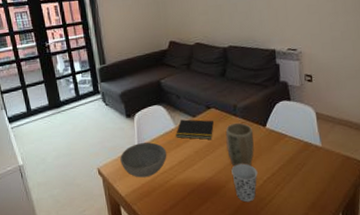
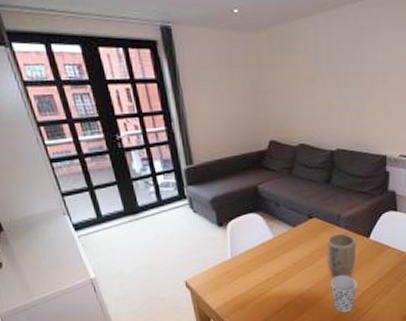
bowl: present [120,142,167,178] -> none [210,253,263,291]
notepad: present [176,119,215,140] -> none [273,229,316,251]

